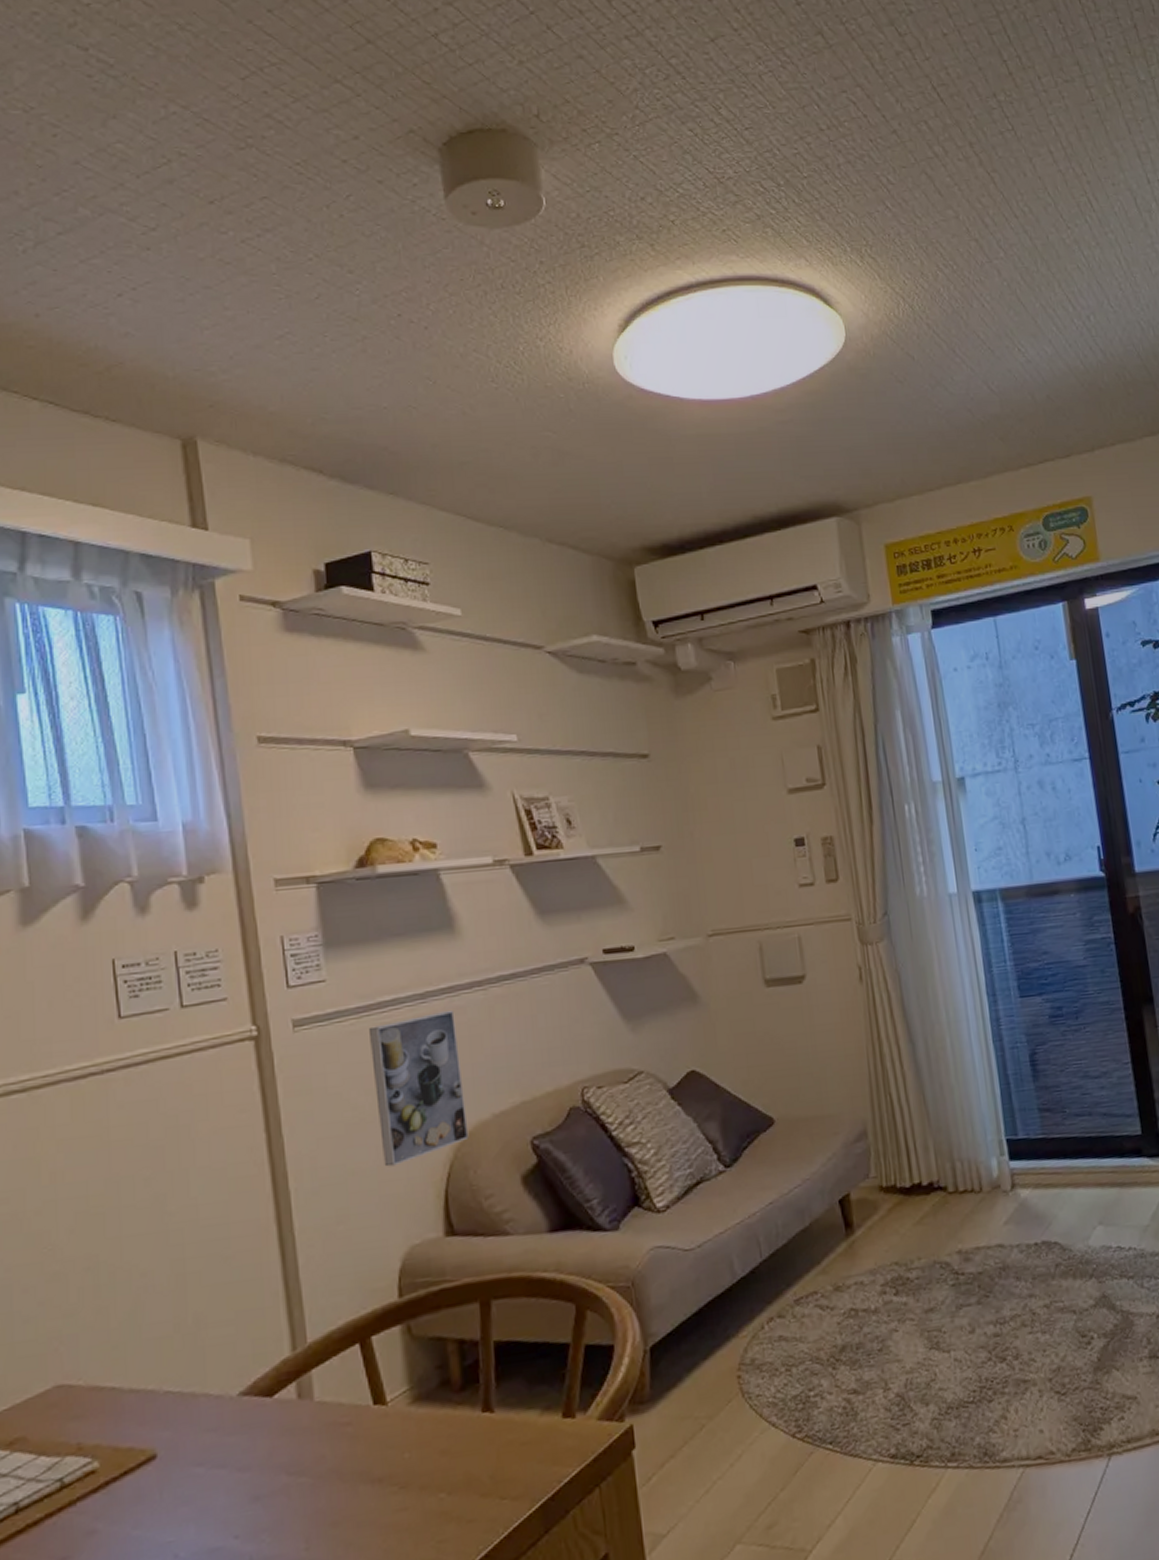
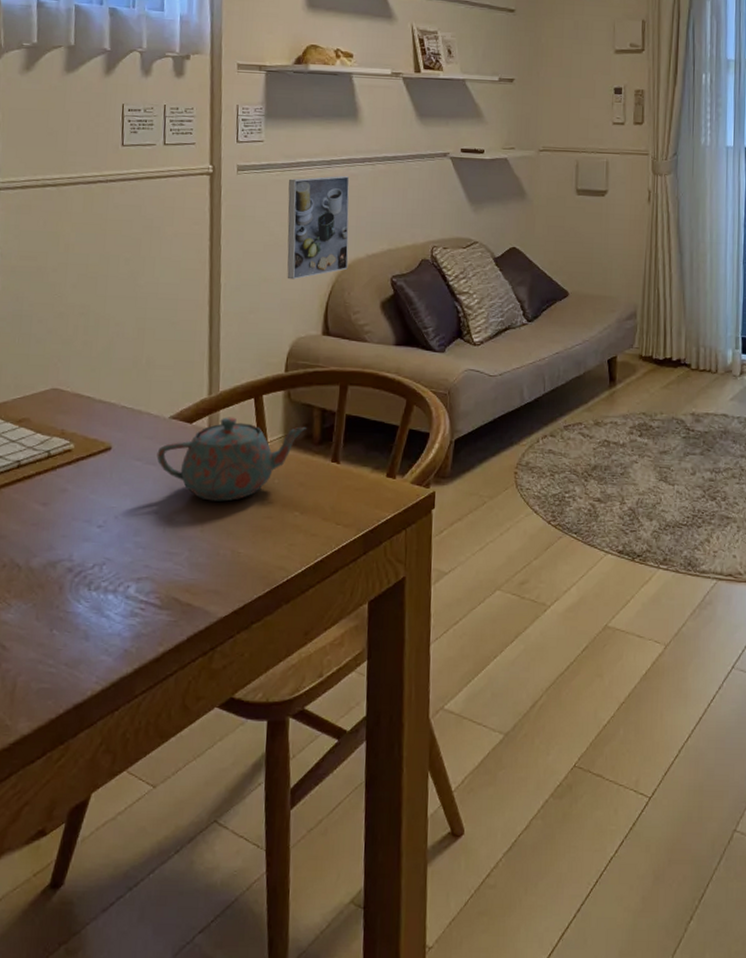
teapot: none [226,1370,440,1504] -> present [156,417,307,502]

